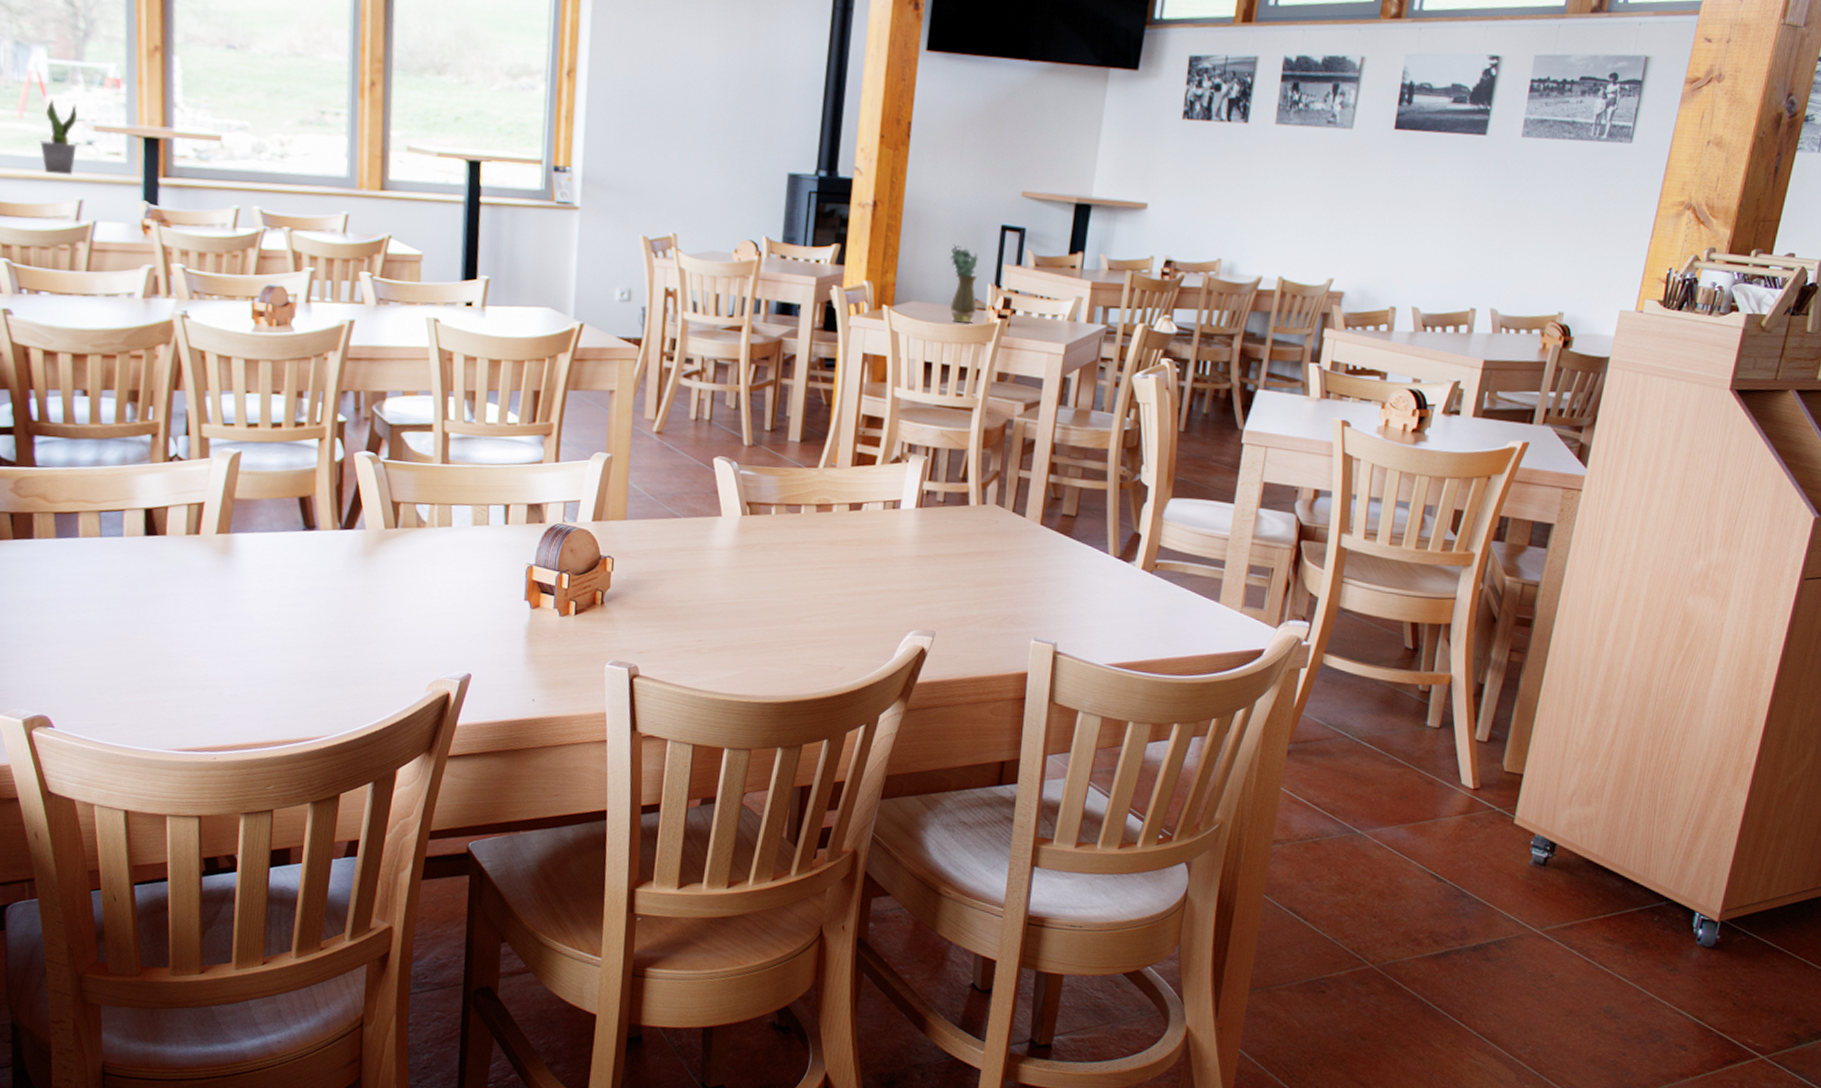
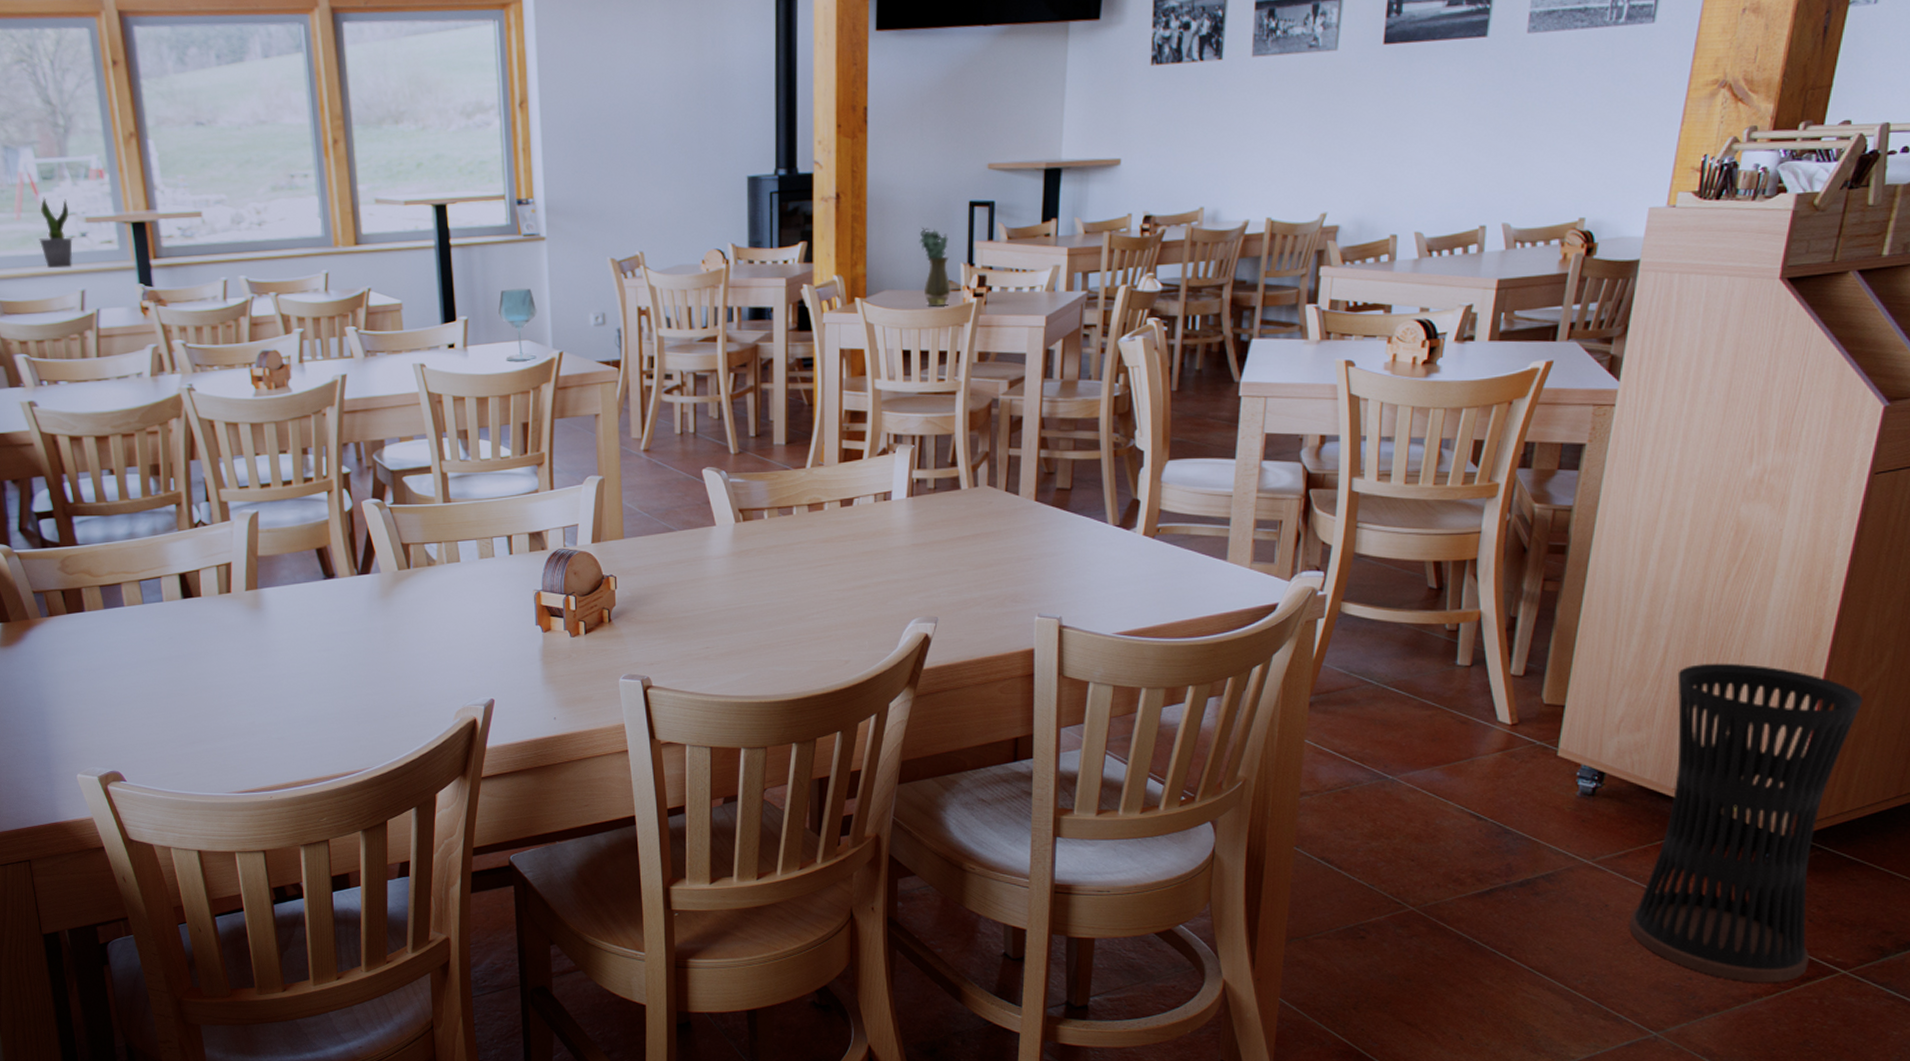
wine glass: none [522,254,562,328] -> present [498,288,537,361]
umbrella stand: none [1571,745,1789,1064] -> present [1629,663,1864,983]

